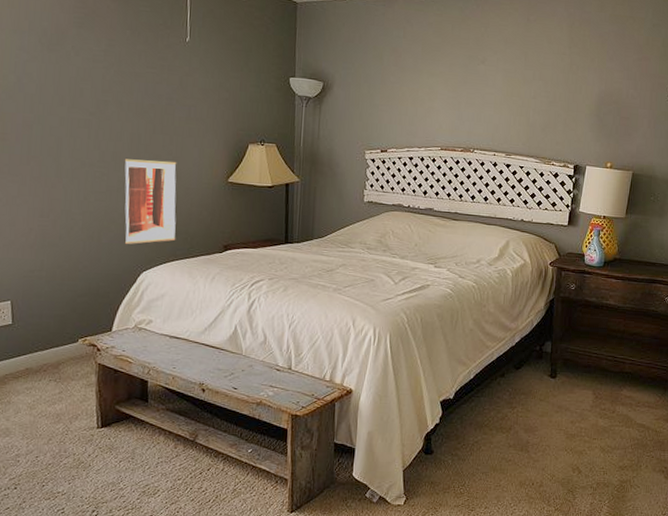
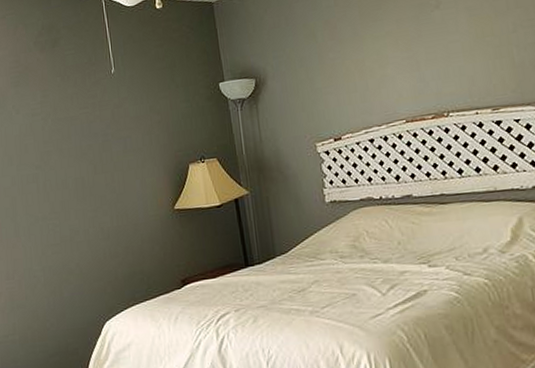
wall art: present [124,159,177,244] -> none [73,198,133,294]

